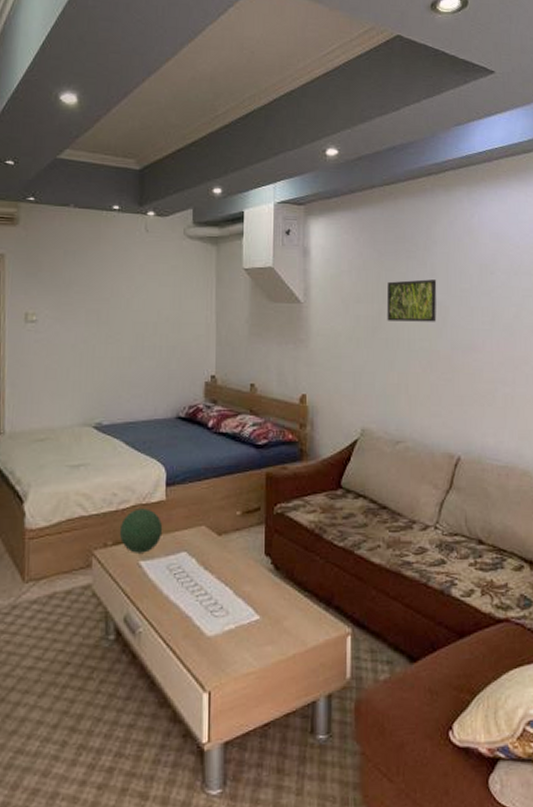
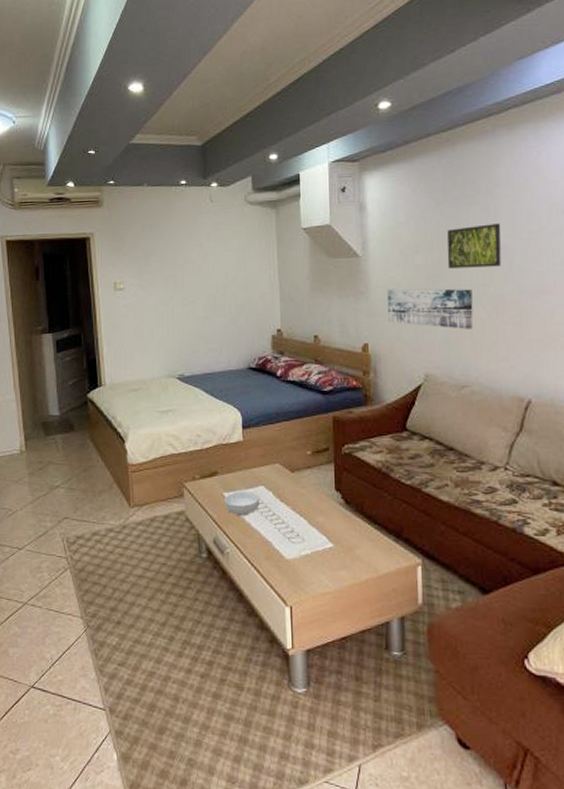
decorative orb: present [119,508,163,553] -> none [204,448,242,486]
cereal bowl: none [139,557,181,588] -> present [224,490,259,516]
wall art: none [327,338,410,383] -> present [387,288,474,329]

